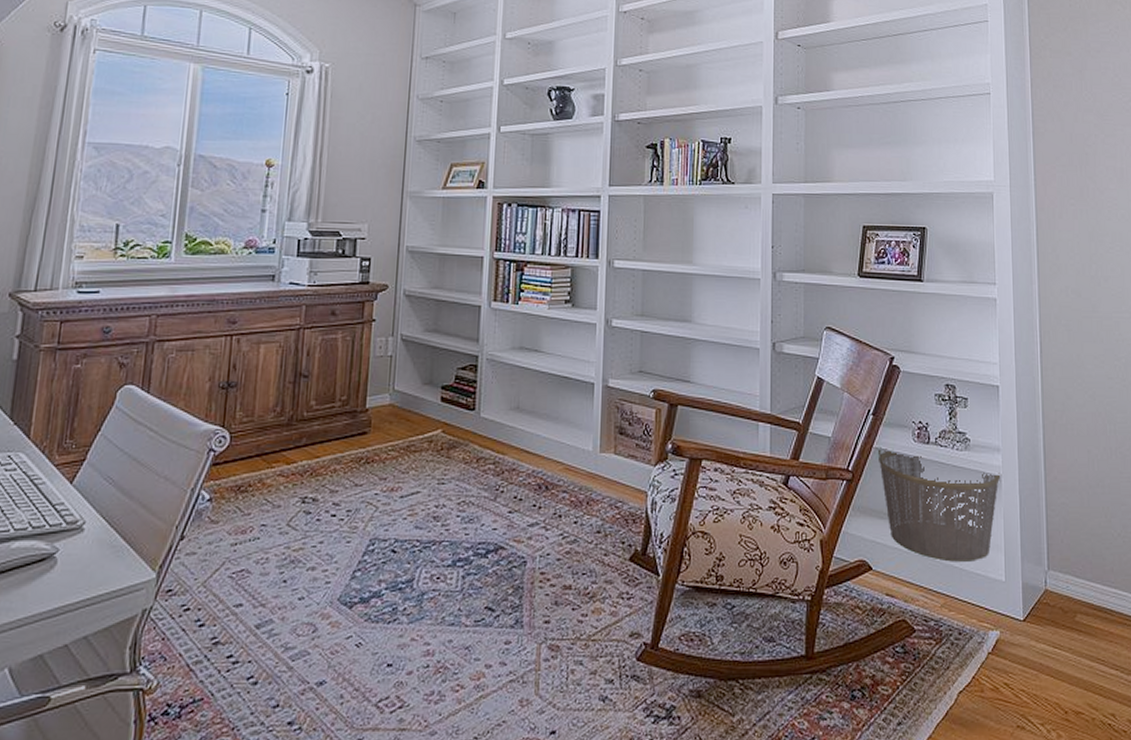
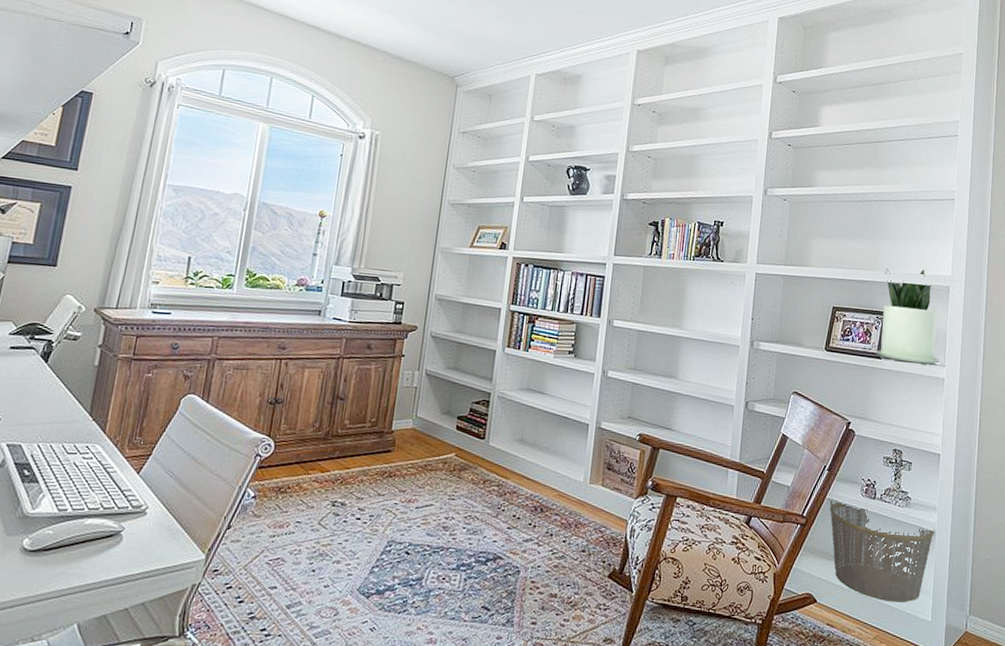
planter: none [915,175,990,284] -> present [875,268,941,365]

